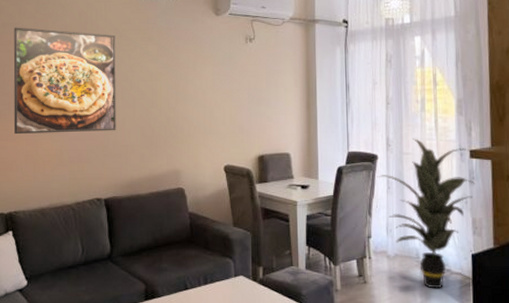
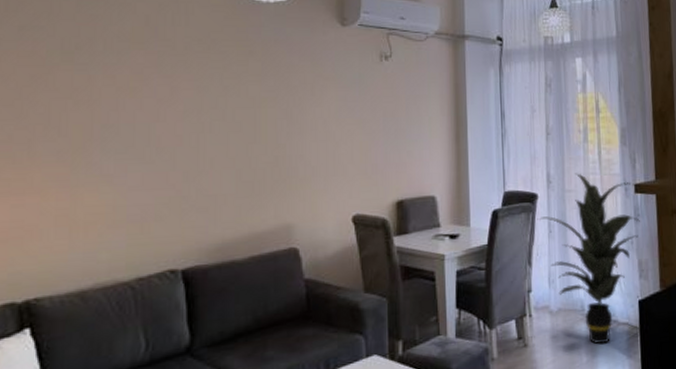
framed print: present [13,27,116,135] -> none [35,32,202,186]

